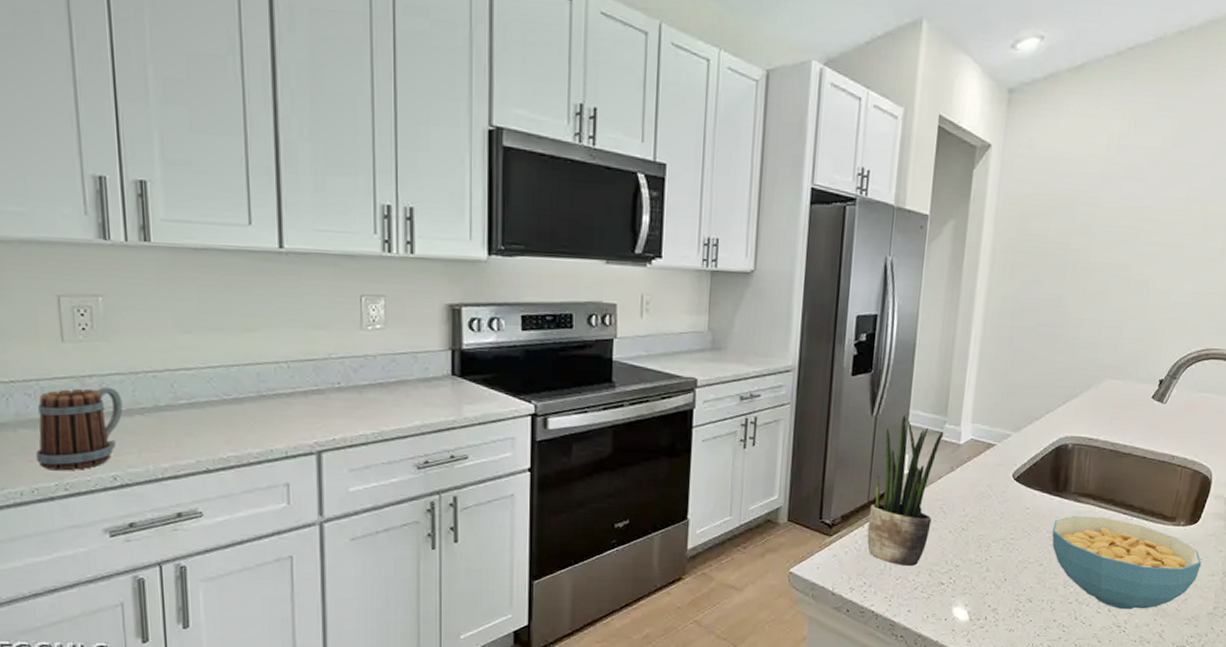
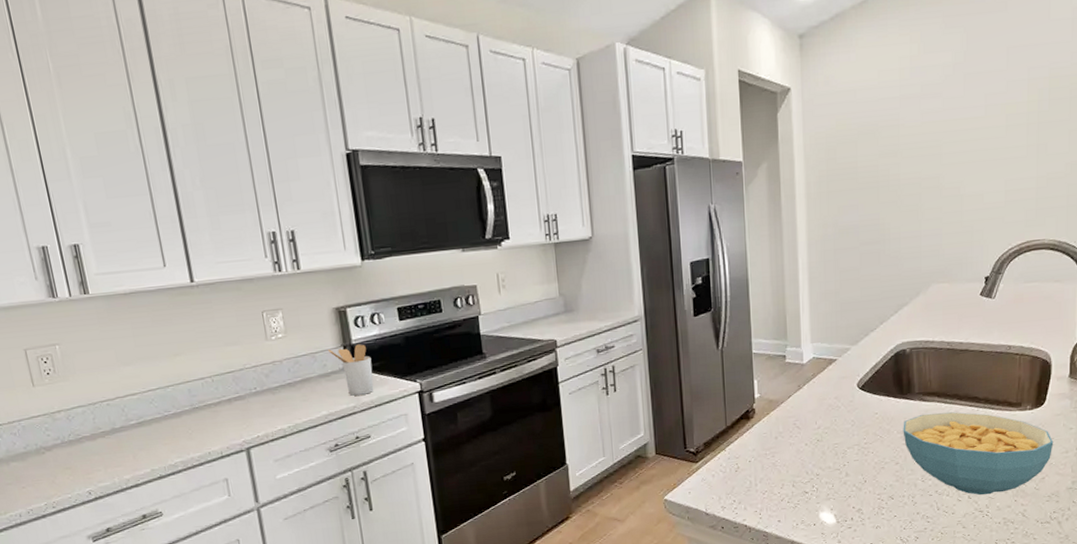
mug: present [35,387,123,471] -> none [22,419,88,493]
utensil holder: none [433,350,482,409] -> present [328,344,374,396]
potted plant: present [867,415,944,566] -> none [729,345,788,481]

